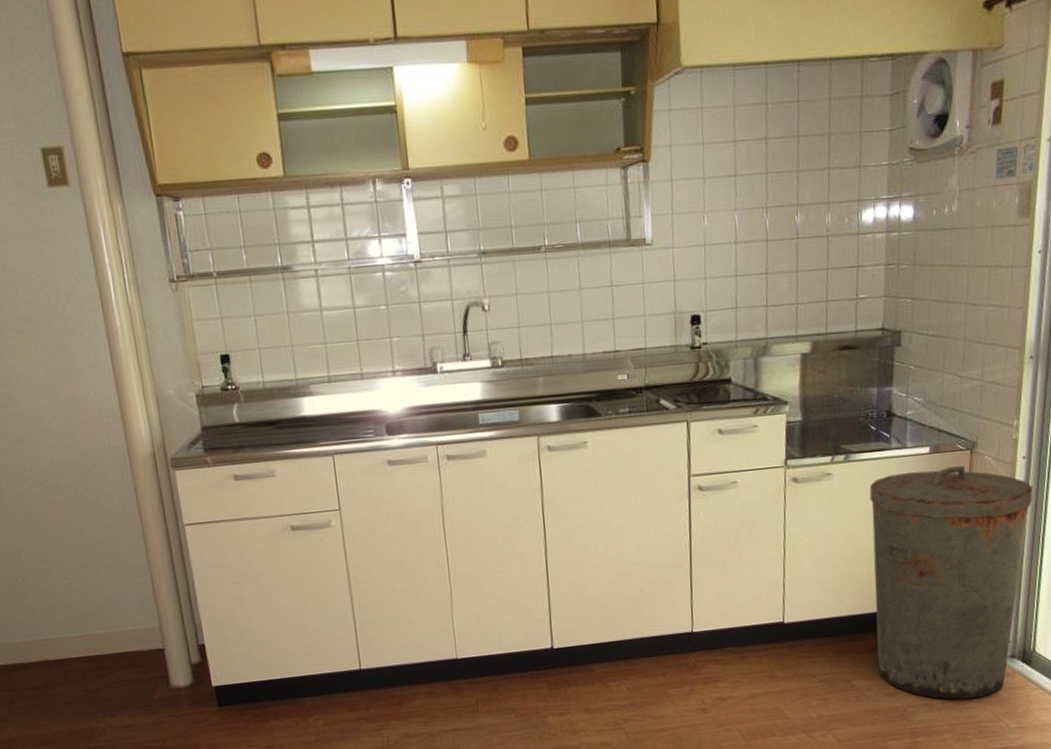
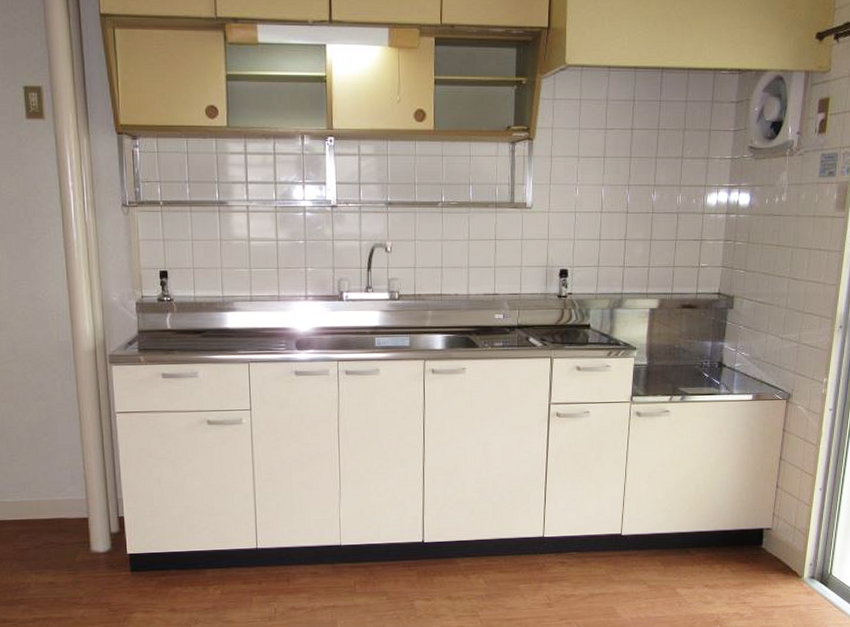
trash can: present [869,466,1033,700] -> none [698,413,836,611]

